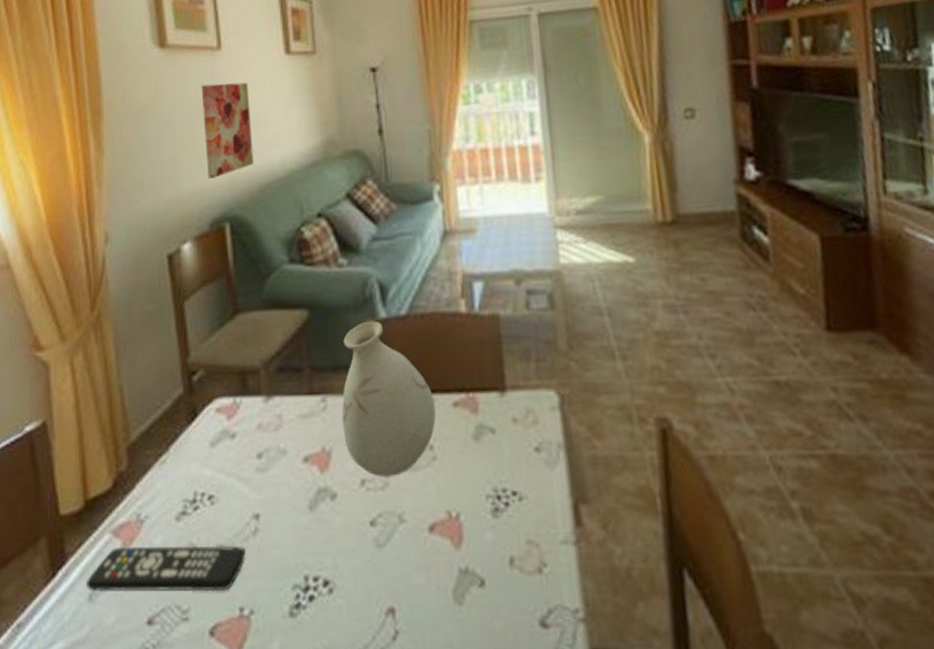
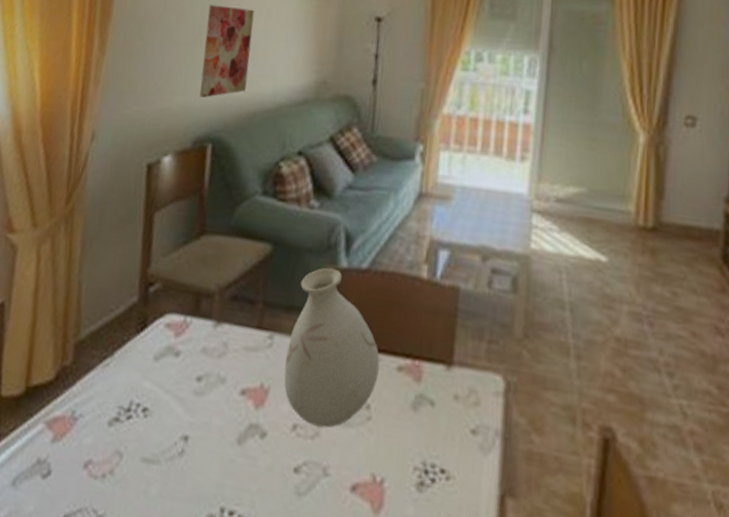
remote control: present [87,545,246,592] -> none [12,439,169,506]

